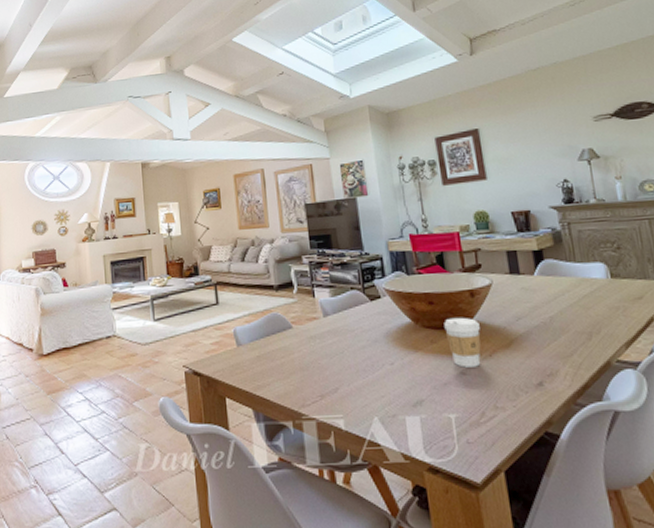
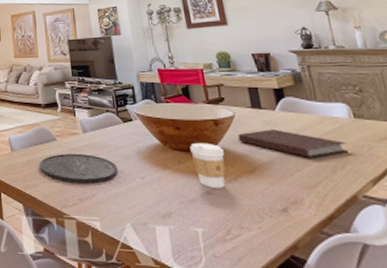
plate: none [271,341,365,378] -> present [39,153,118,184]
notebook: none [495,296,605,325] -> present [238,129,349,158]

